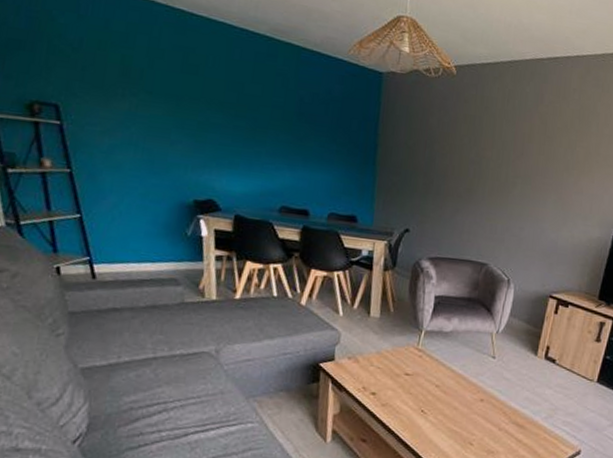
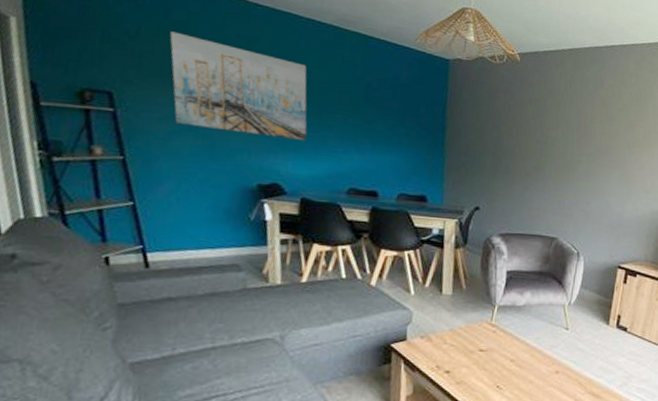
wall art: none [110,43,241,157] -> present [170,31,307,141]

